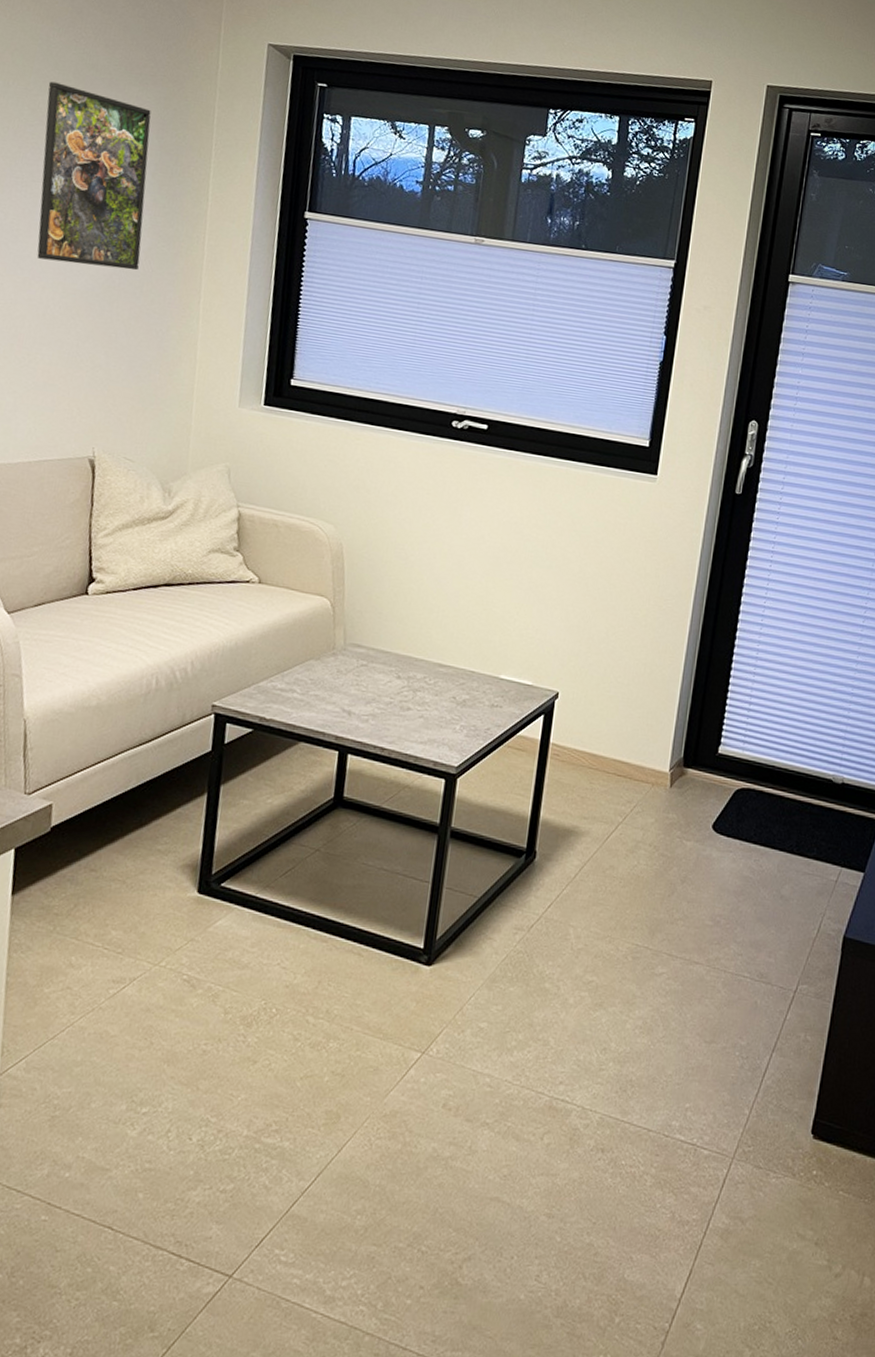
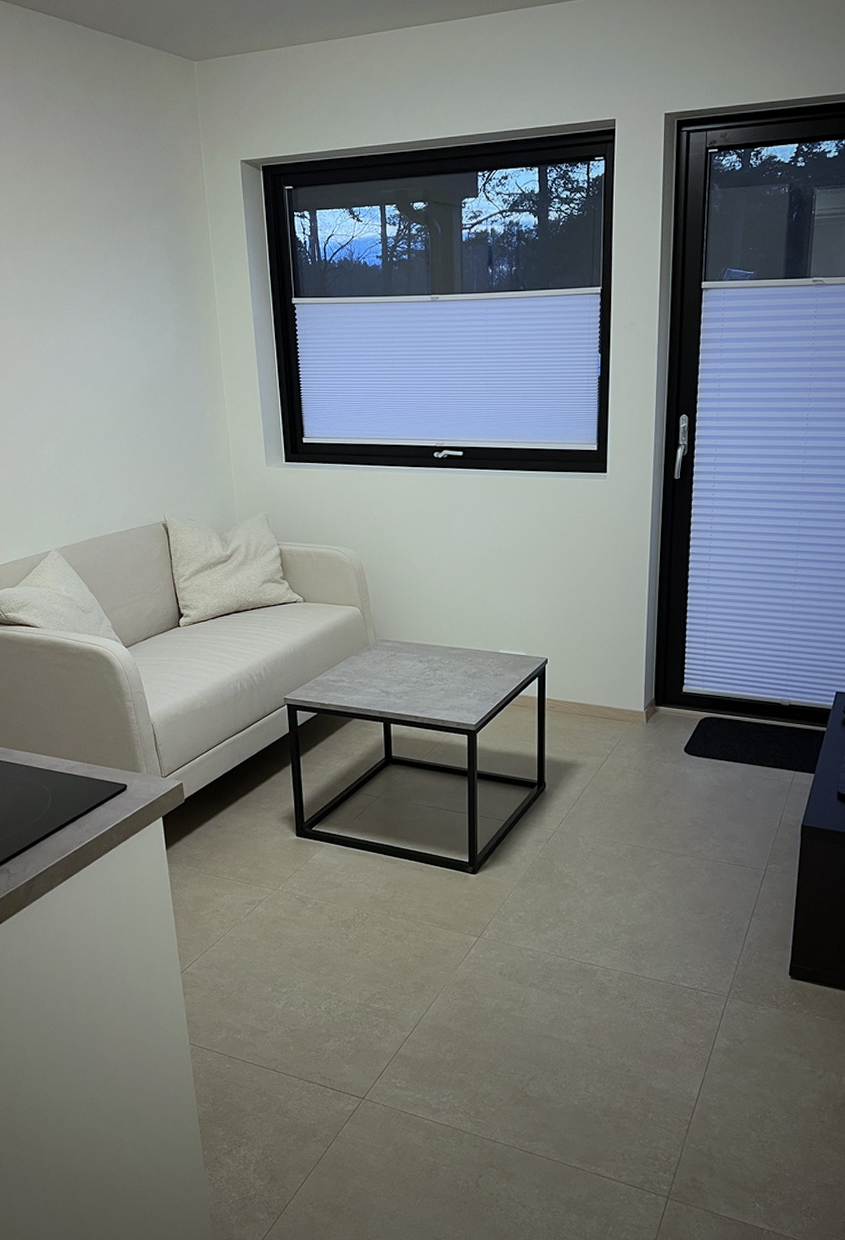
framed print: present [37,81,151,271] -> none [79,226,172,372]

